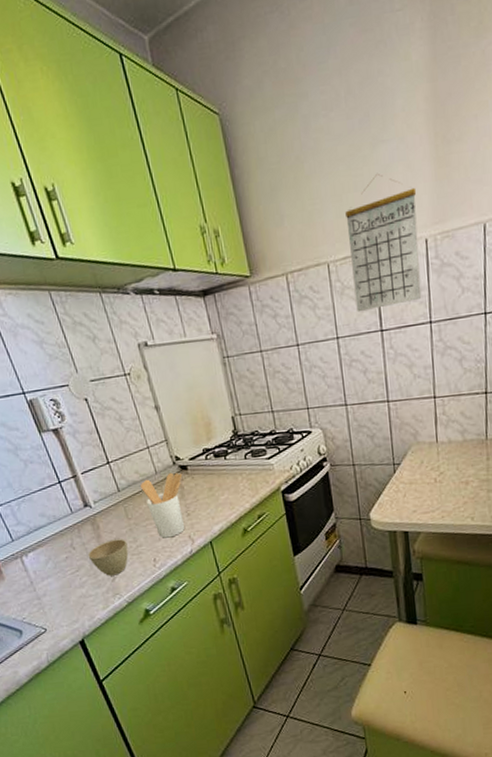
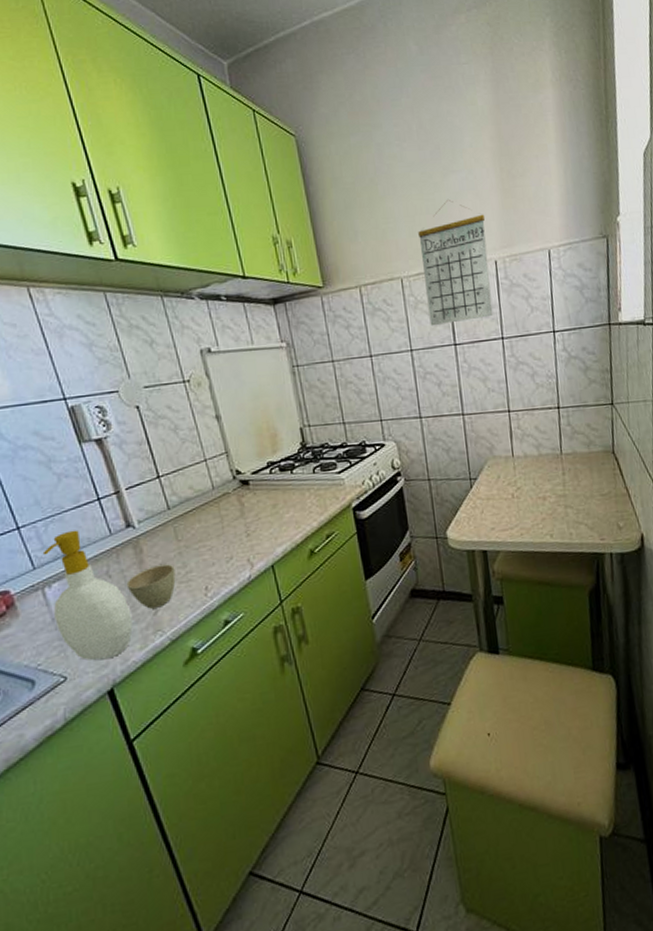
soap bottle: none [18,508,96,617] -> present [42,529,133,660]
utensil holder: present [141,472,185,538] -> none [195,488,244,563]

